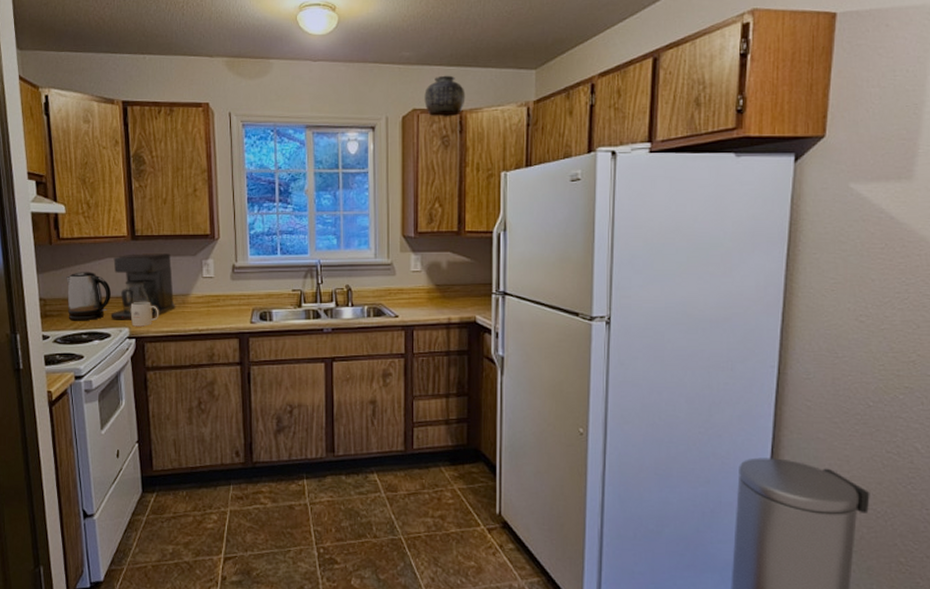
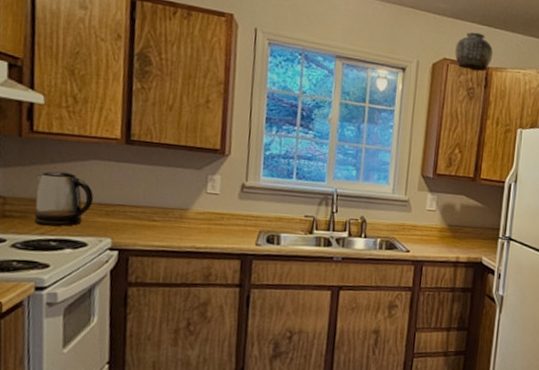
coffee maker: present [110,253,176,320] -> none [89,158,172,232]
mug: present [130,301,159,327] -> none [114,210,151,239]

